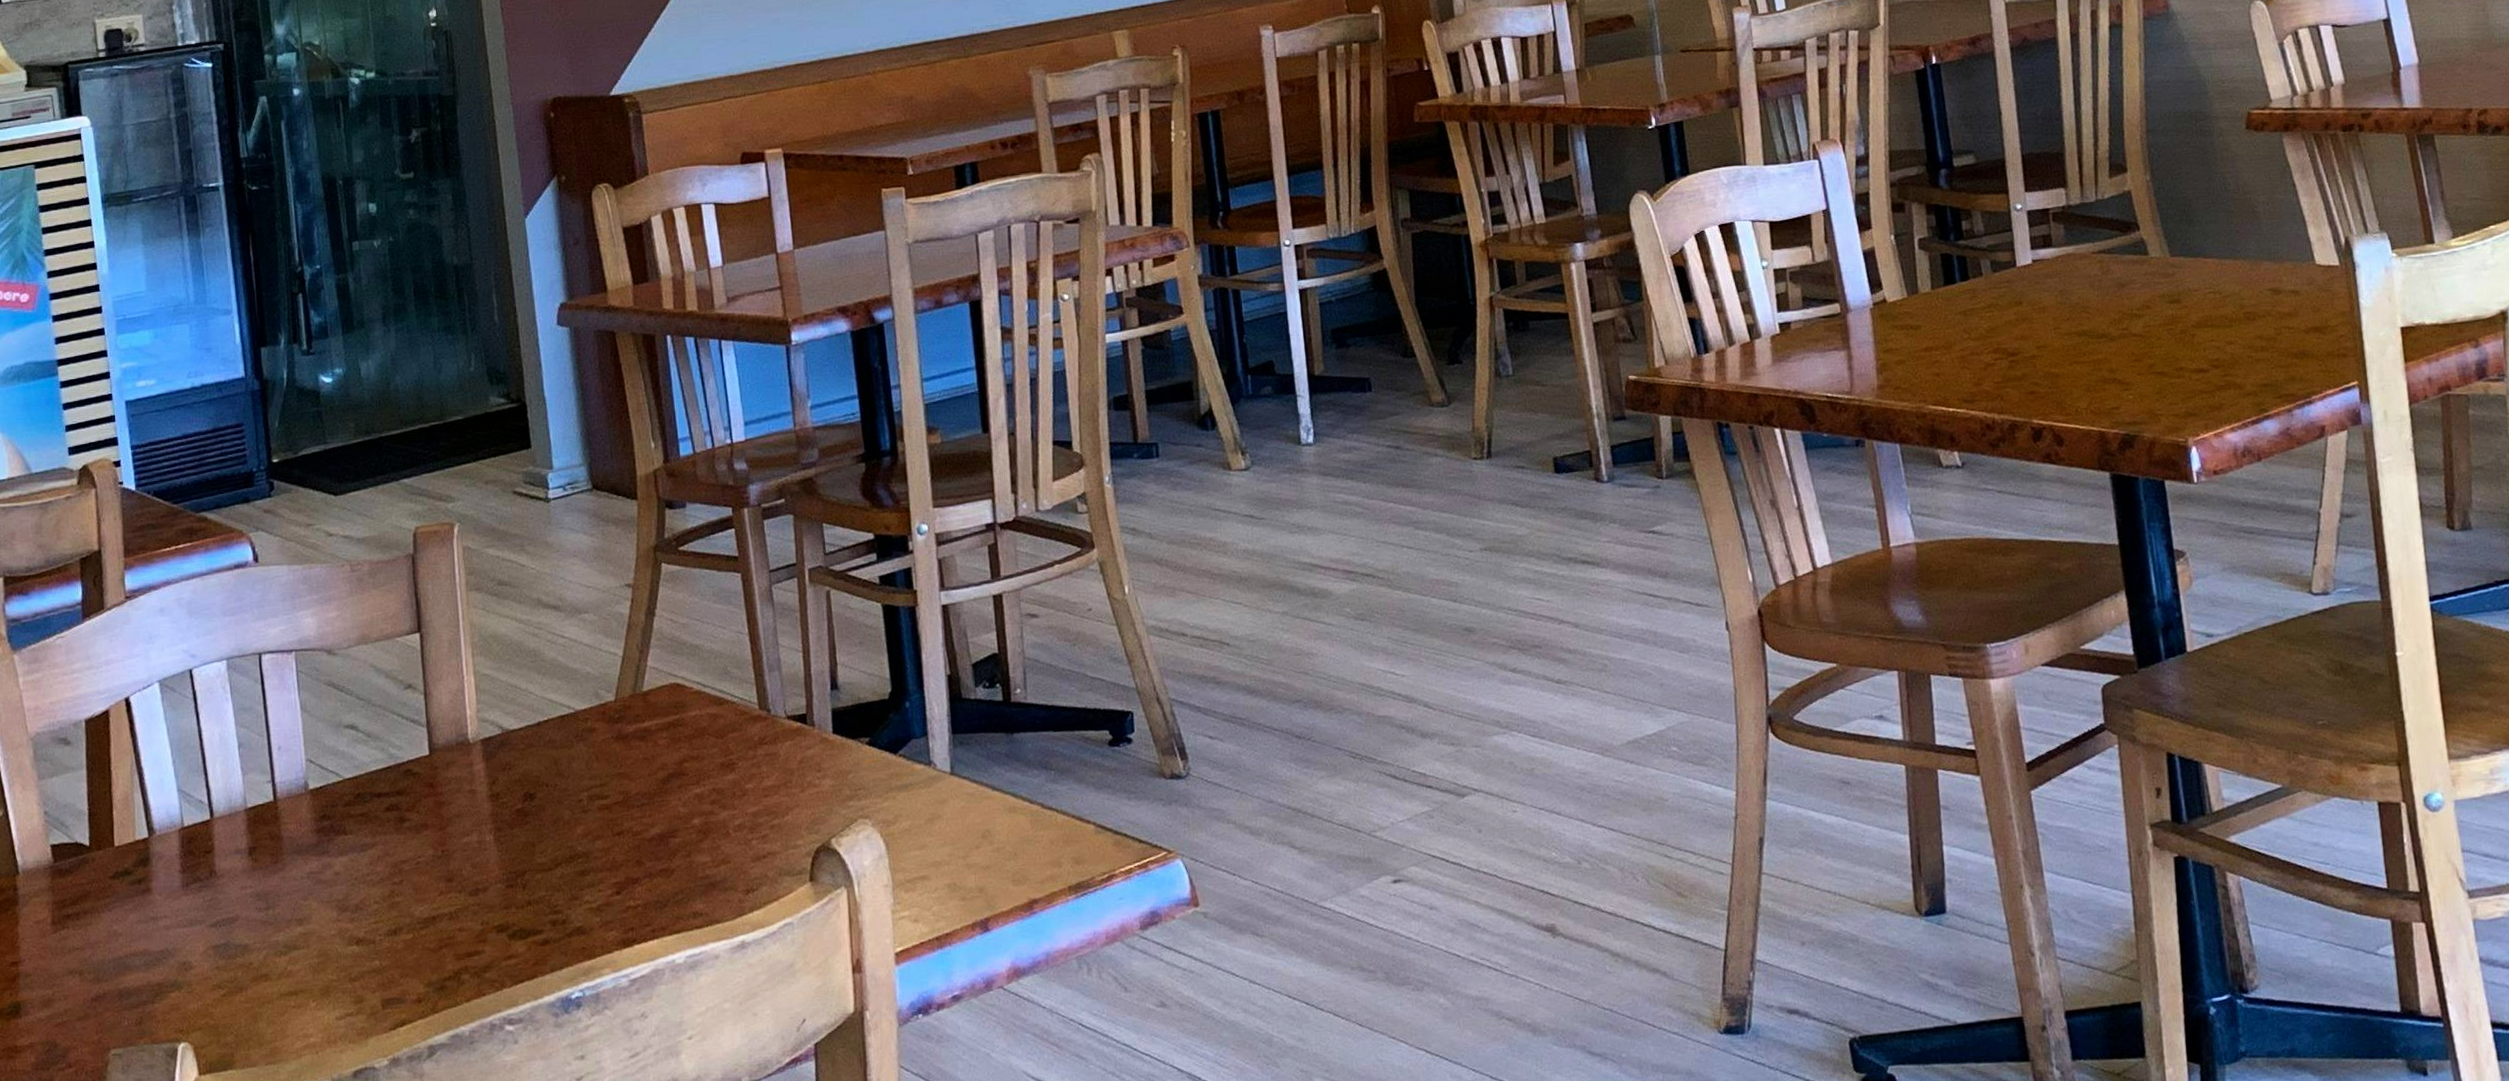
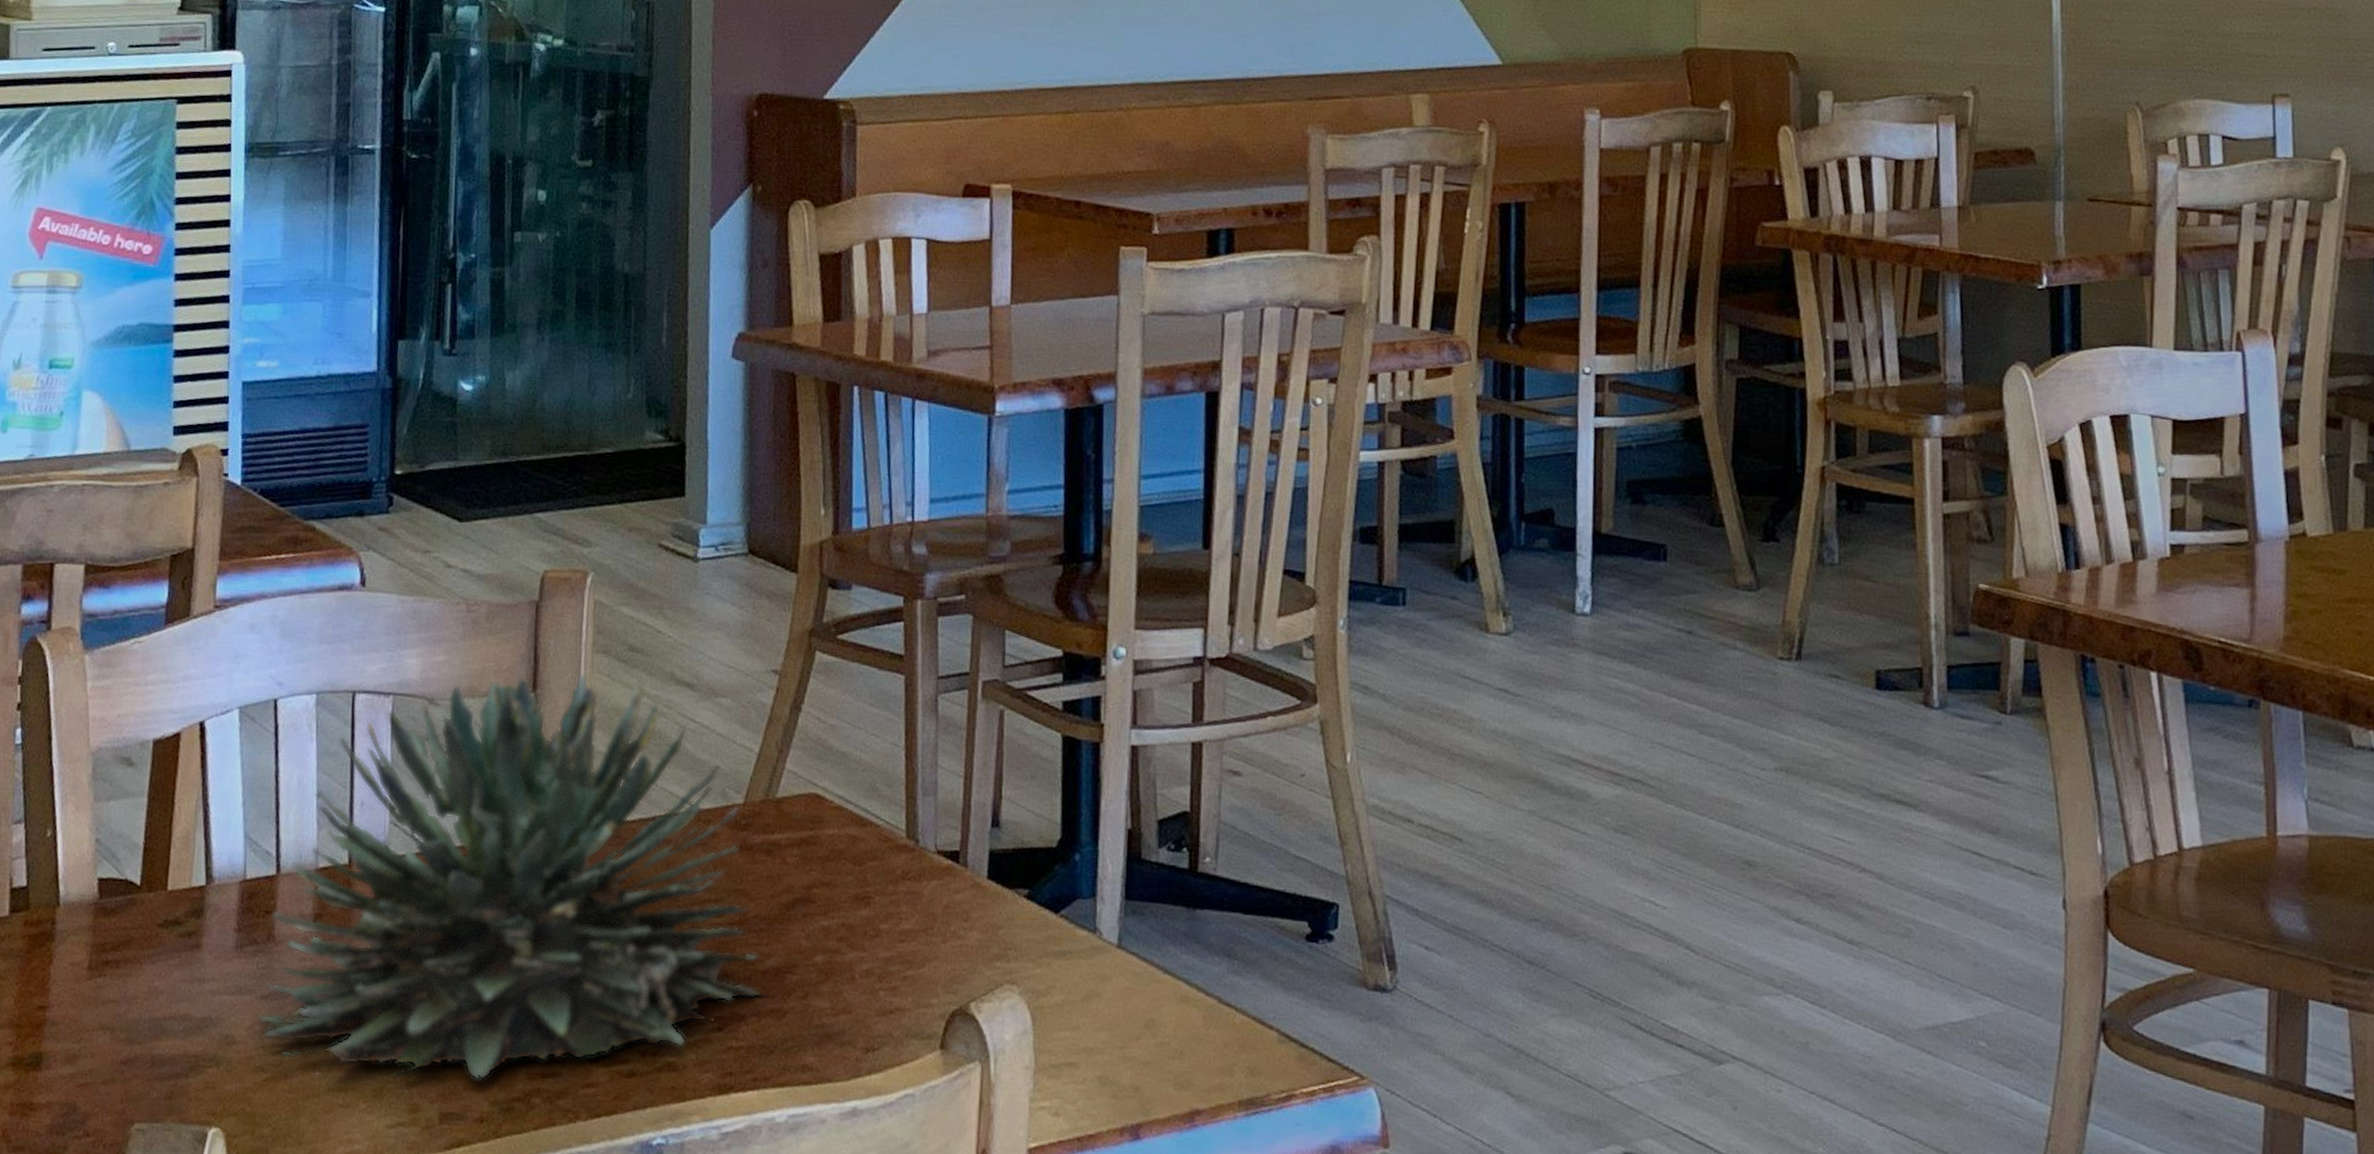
succulent plant: none [209,610,658,986] -> present [257,673,770,1079]

